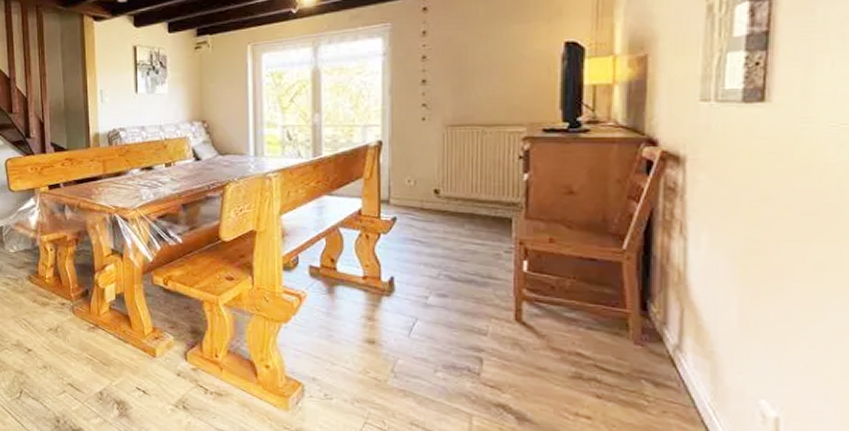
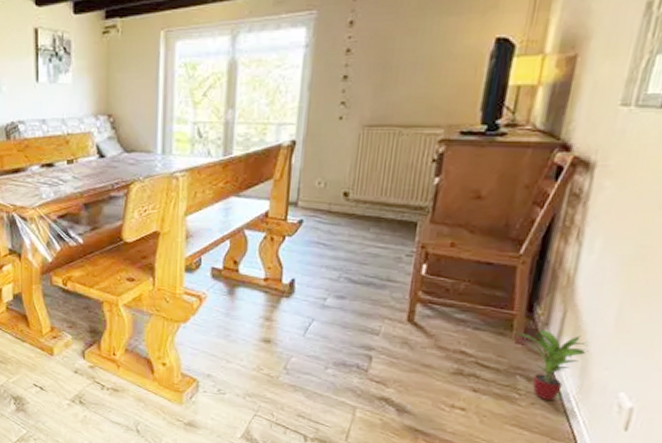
potted plant: none [632,330,716,408] -> present [515,330,589,400]

